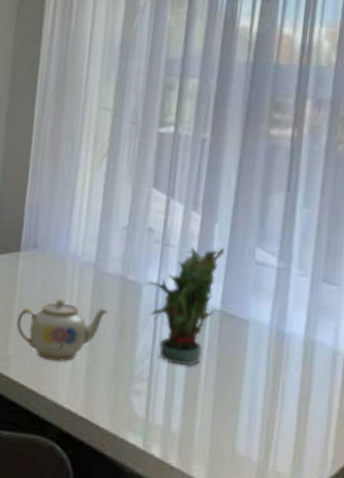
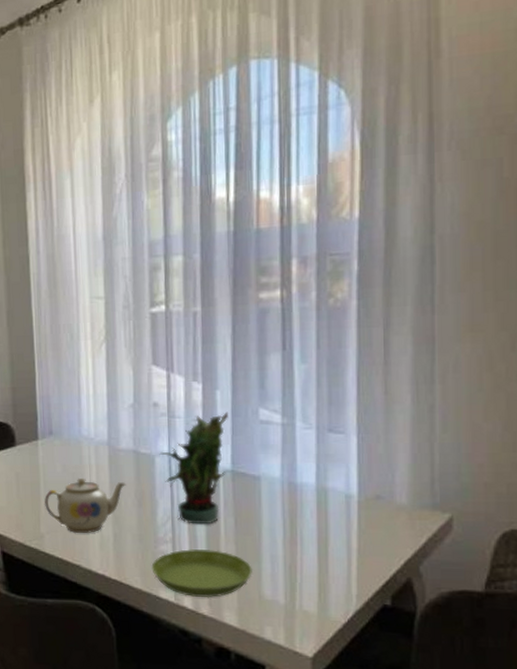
saucer: none [122,391,229,448] -> present [151,549,252,598]

